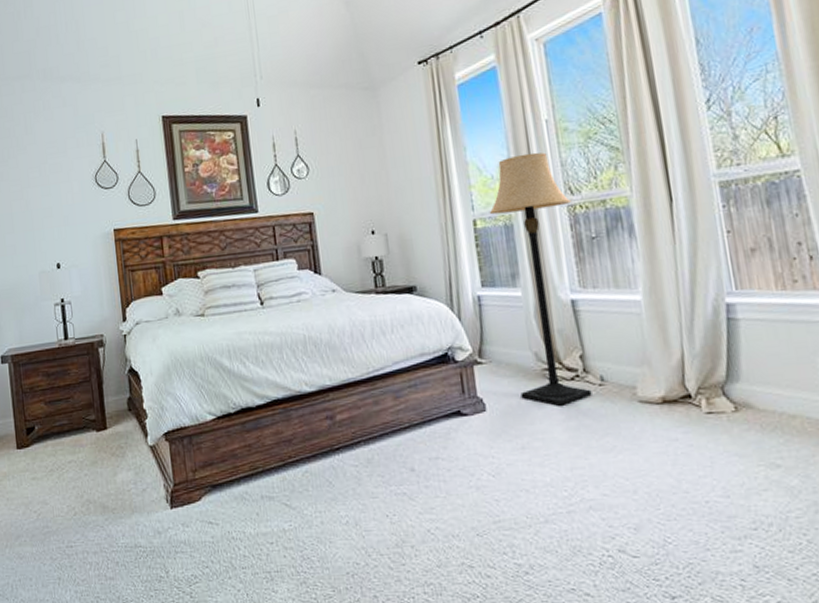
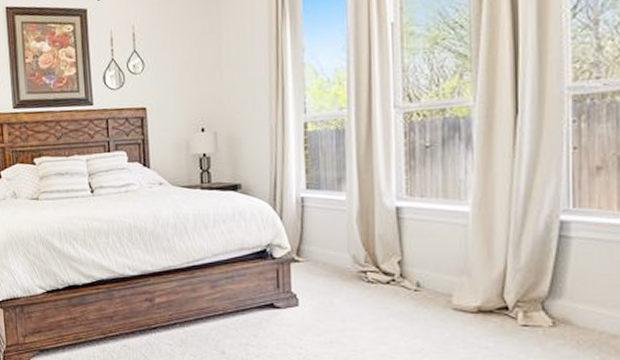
lamp: present [489,152,592,406] -> none [321,56,409,307]

